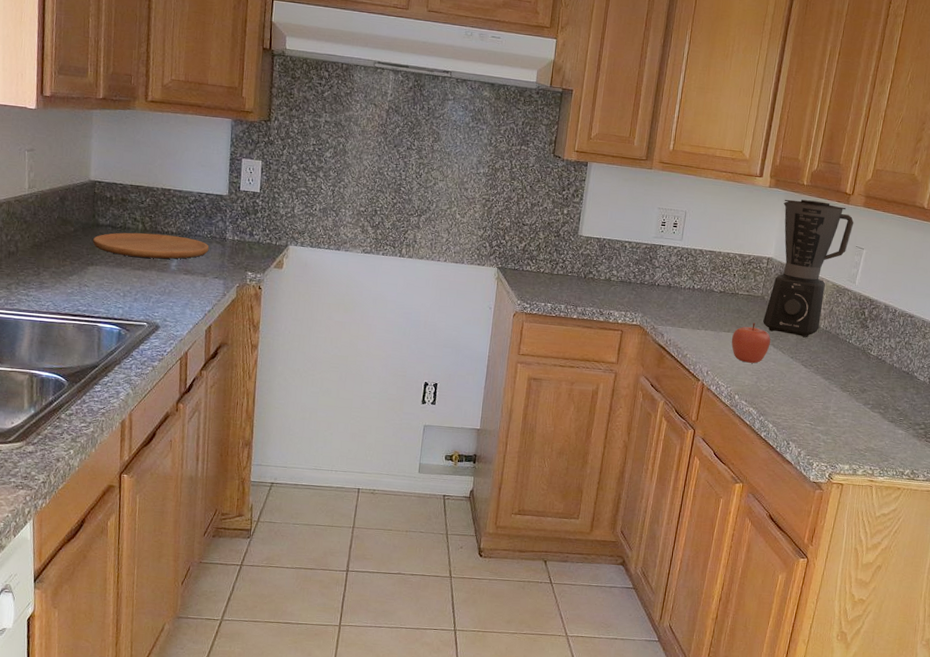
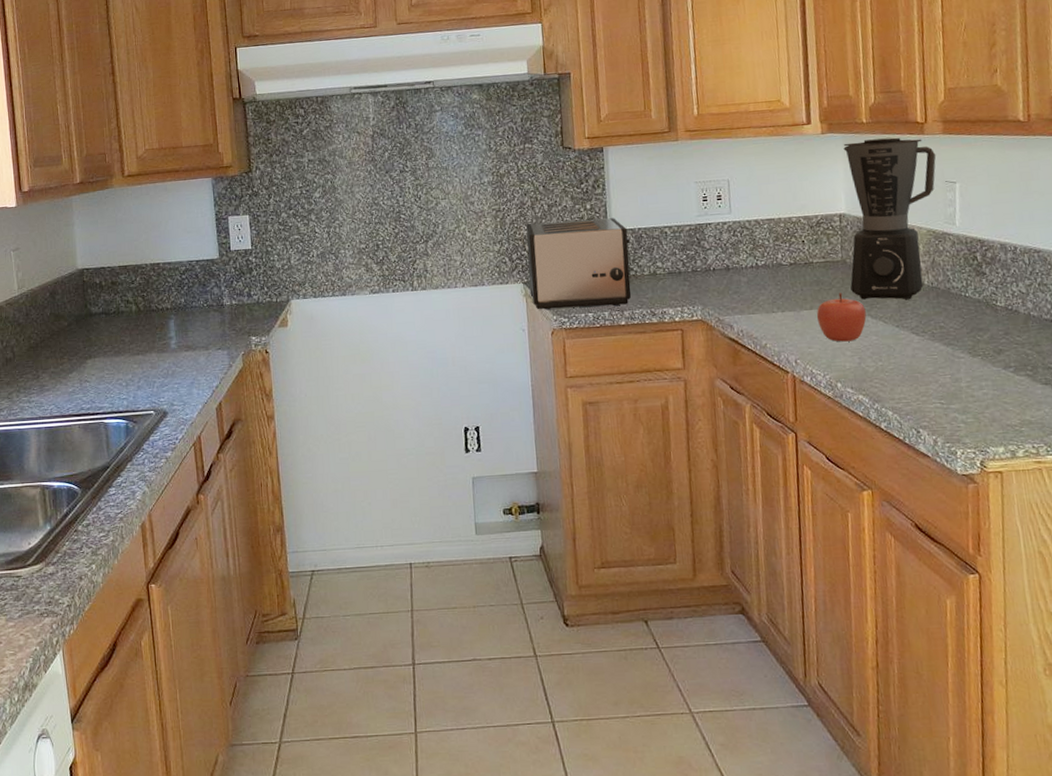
cutting board: present [92,232,209,259] -> none [87,311,208,342]
toaster: none [501,216,595,302] -> present [526,218,631,310]

